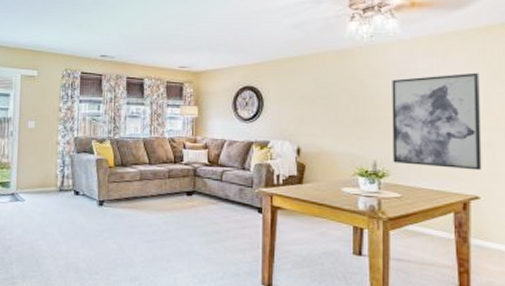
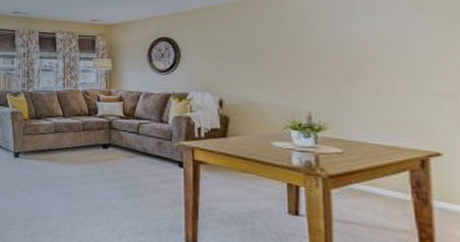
wall art: present [392,72,482,171] -> none [325,15,443,124]

